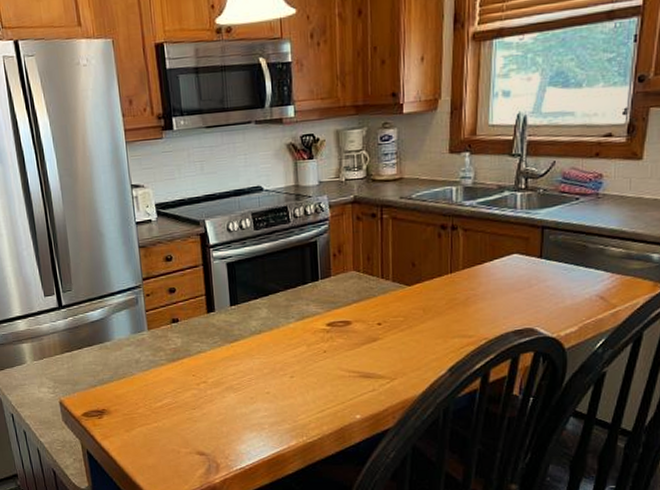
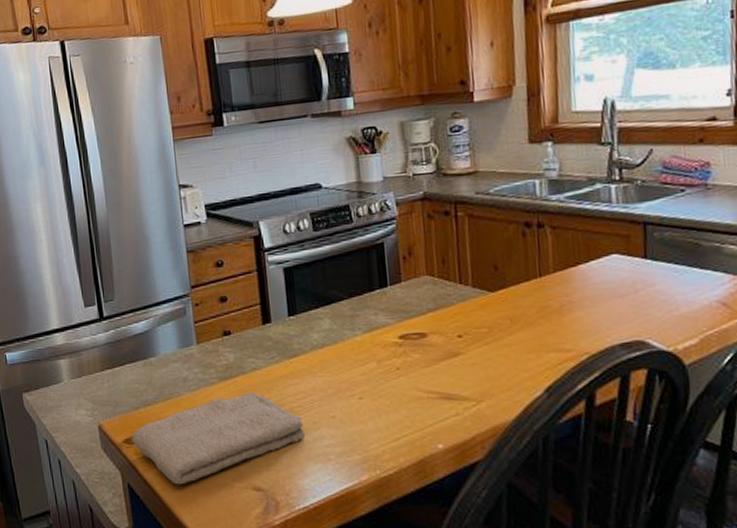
washcloth: none [89,371,243,451] -> present [131,391,306,485]

